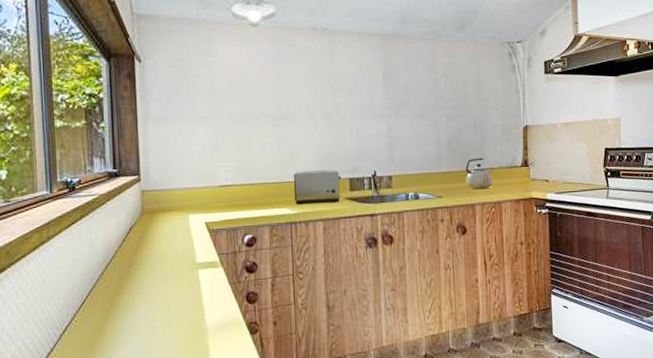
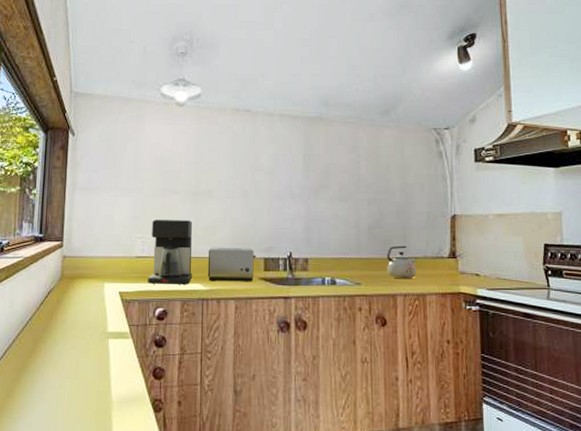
coffee maker: none [234,146,280,212] -> present [148,220,193,285]

